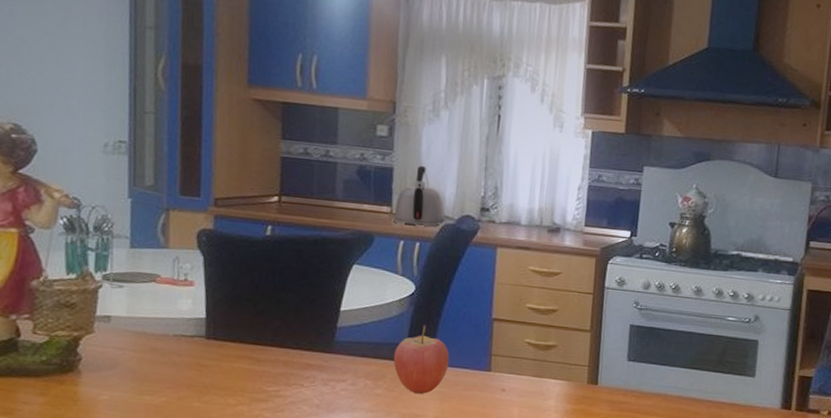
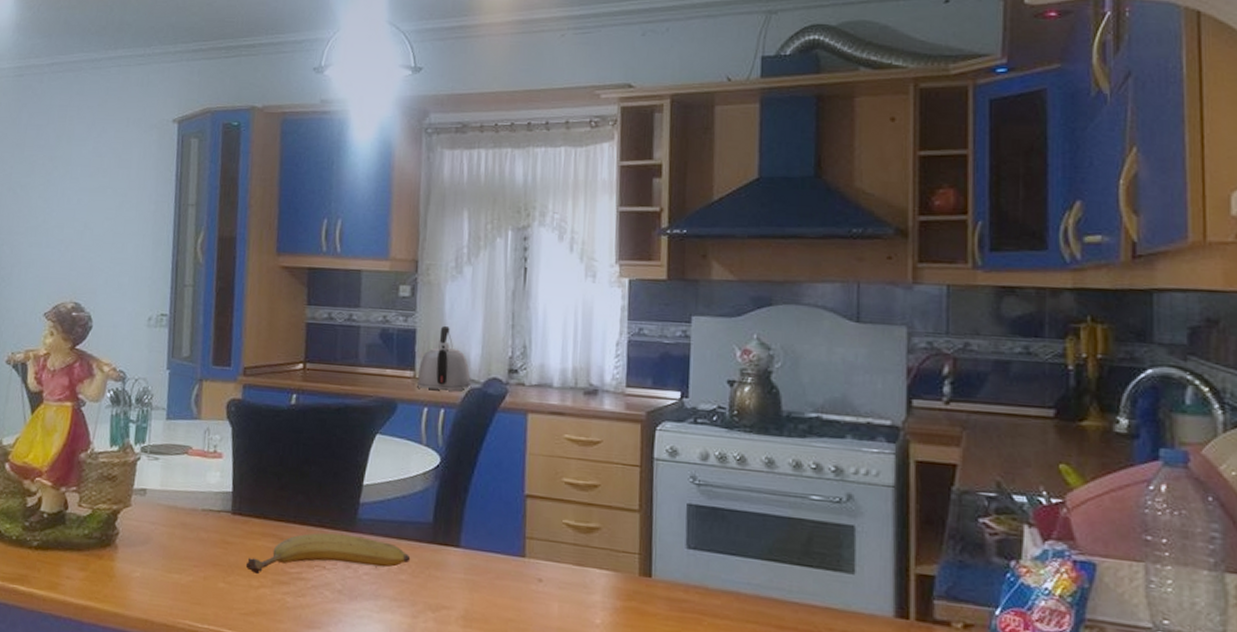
fruit: none [221,354,386,394] -> present [245,532,411,575]
fruit: present [393,325,450,394] -> none [418,501,479,582]

